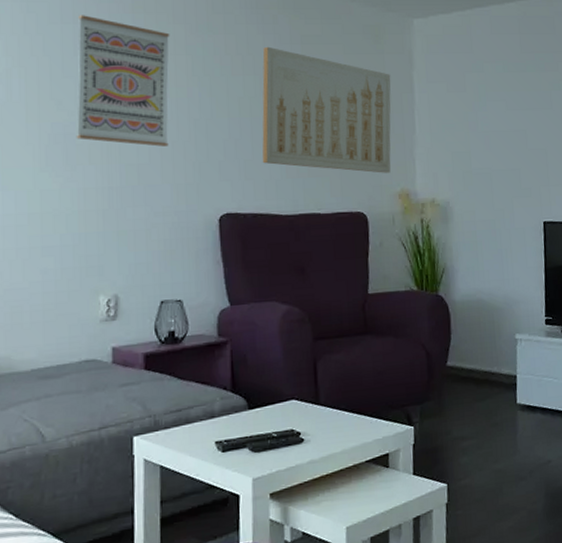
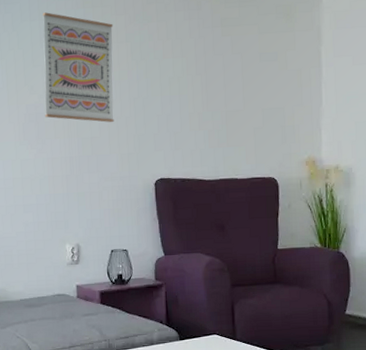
wall art: present [262,46,391,173] -> none [188,30,301,143]

